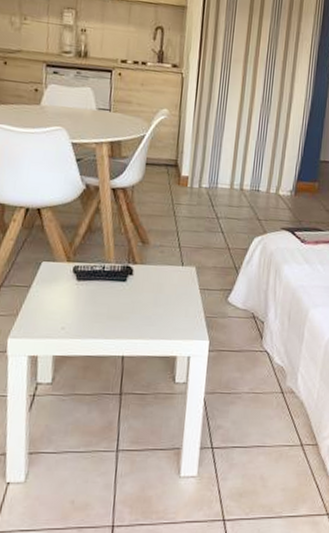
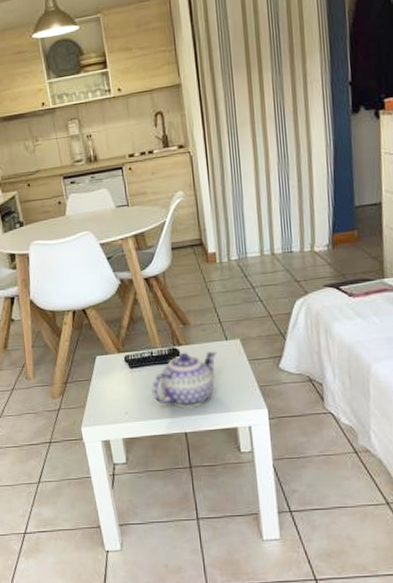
teapot: none [95,271,171,332] -> present [152,351,217,410]

